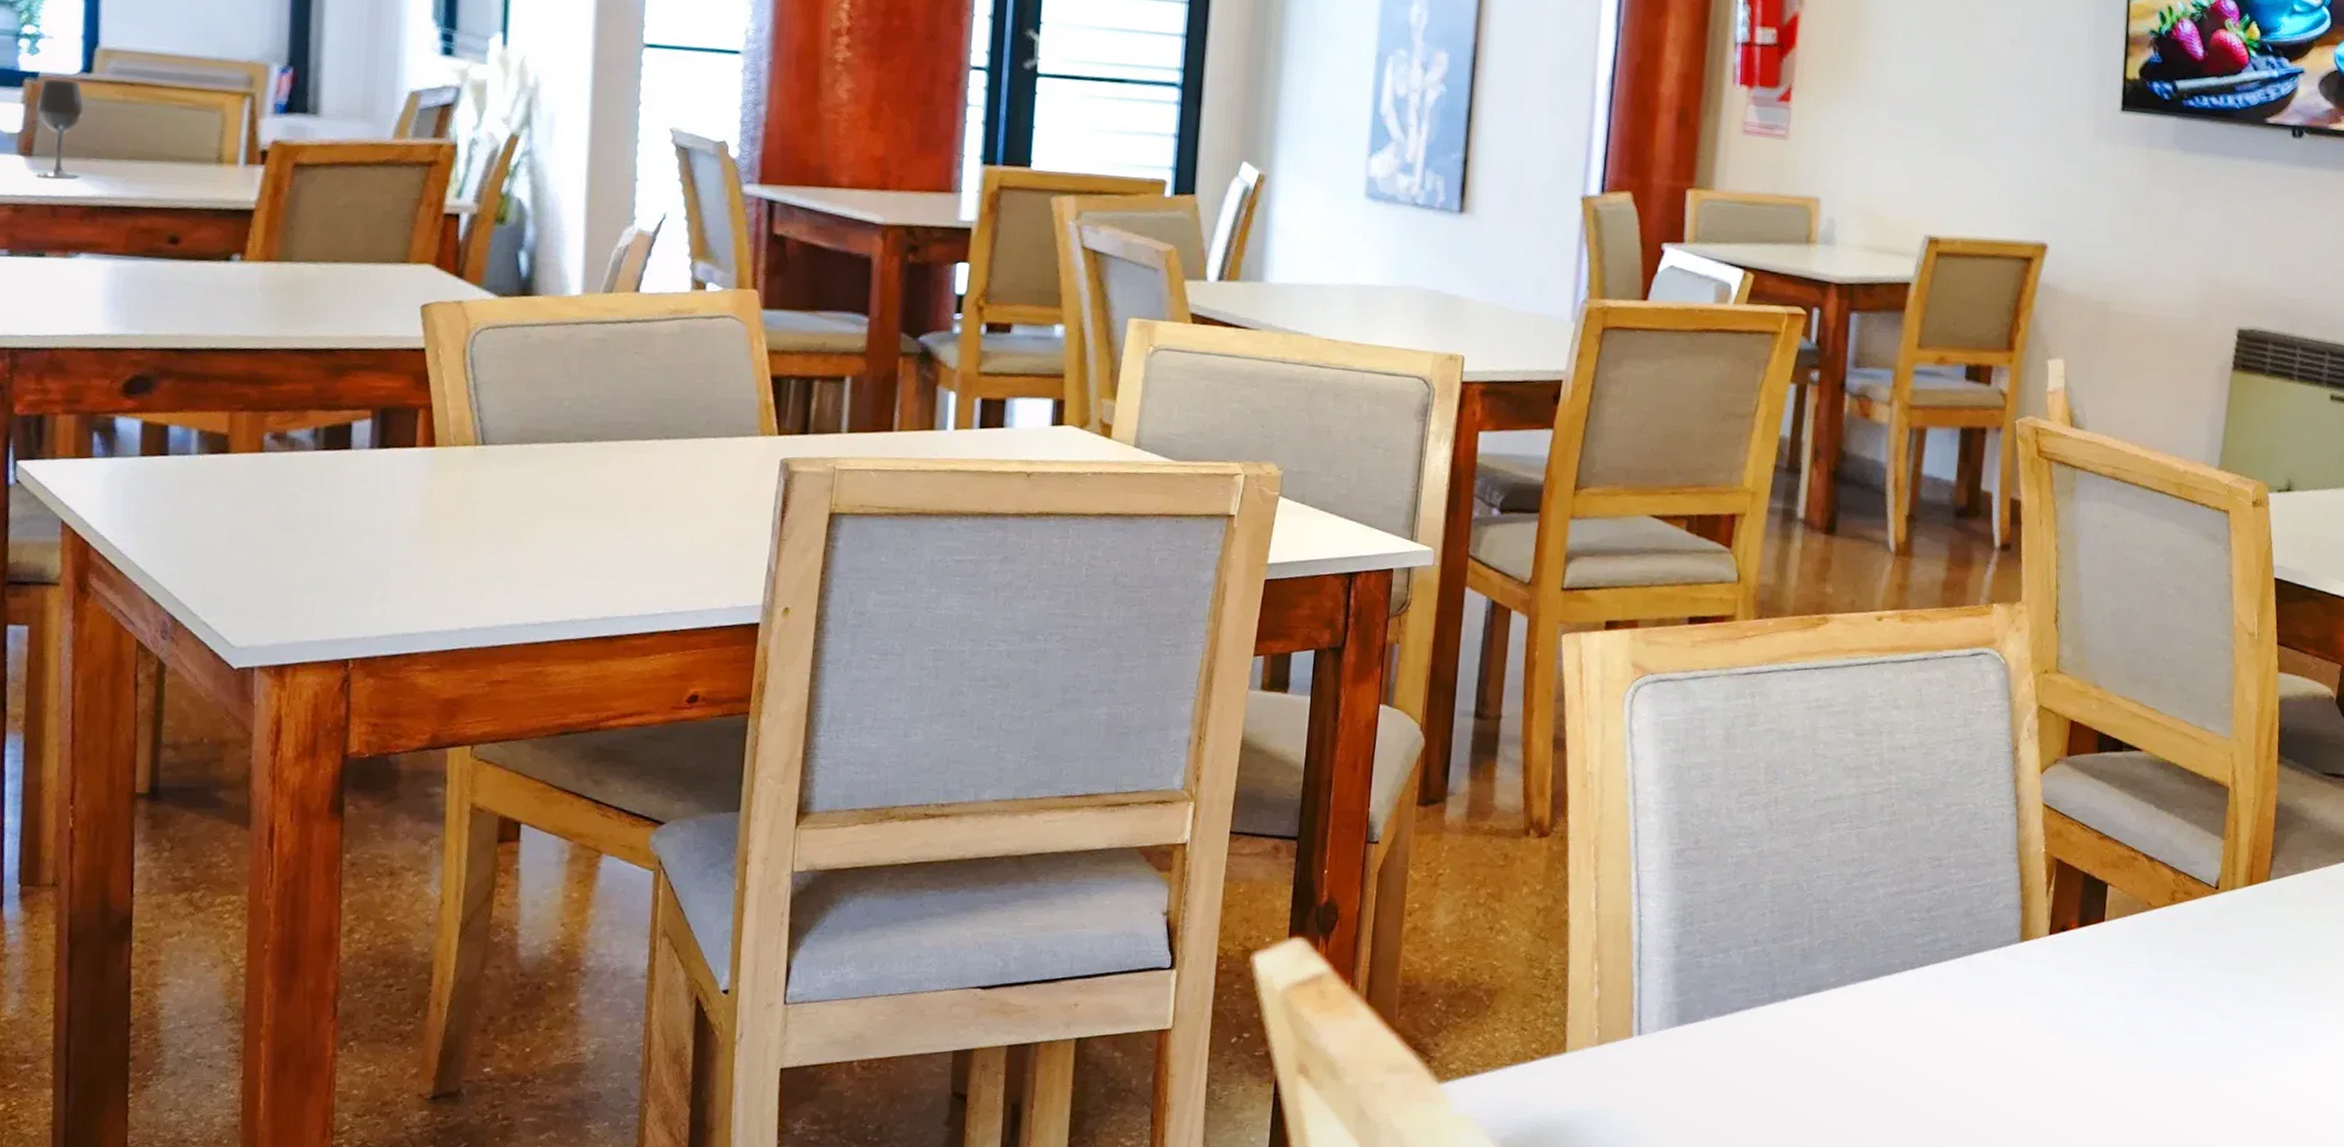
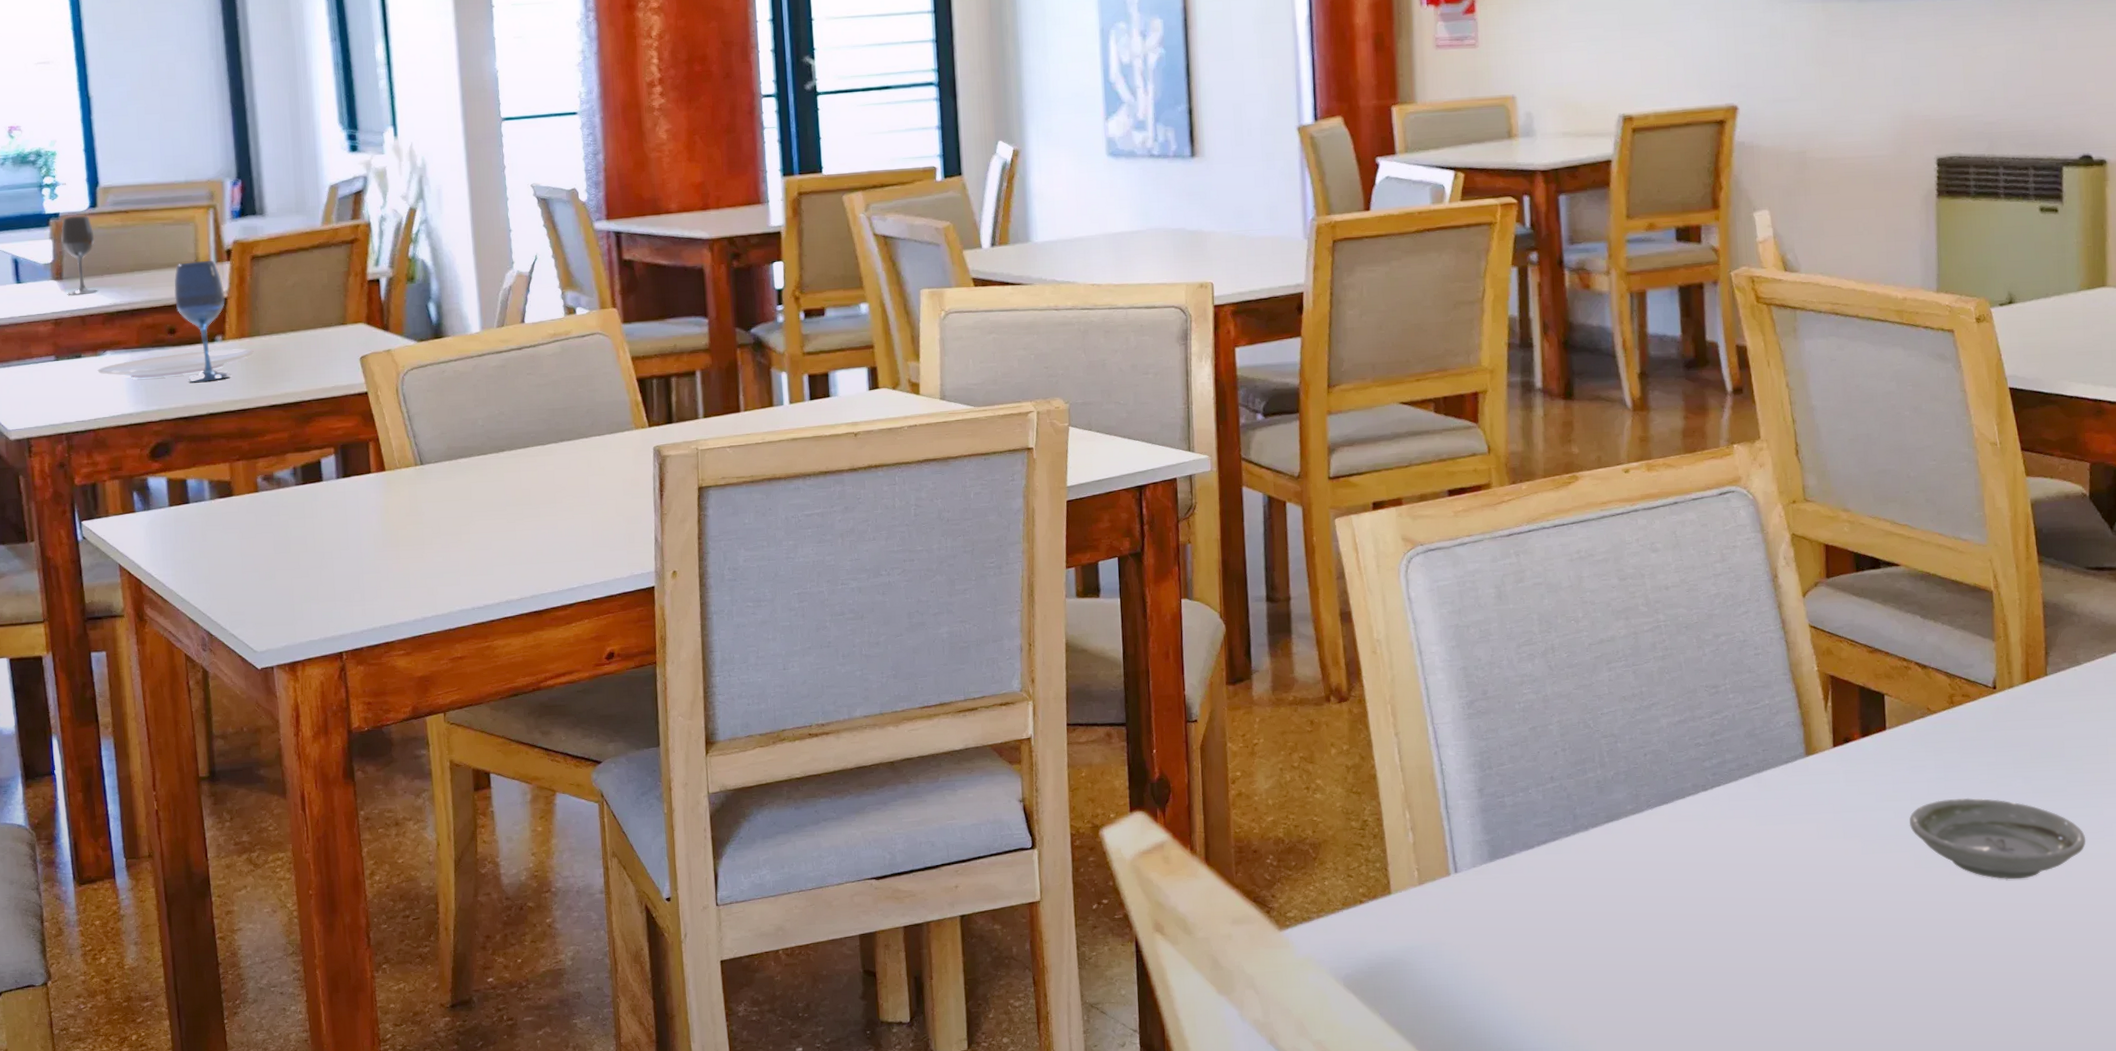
plate: none [64,269,281,297] -> present [97,348,254,379]
wineglass: none [182,159,252,309] -> present [174,260,231,382]
saucer: none [2113,999,2284,1089] -> present [1909,797,2086,880]

